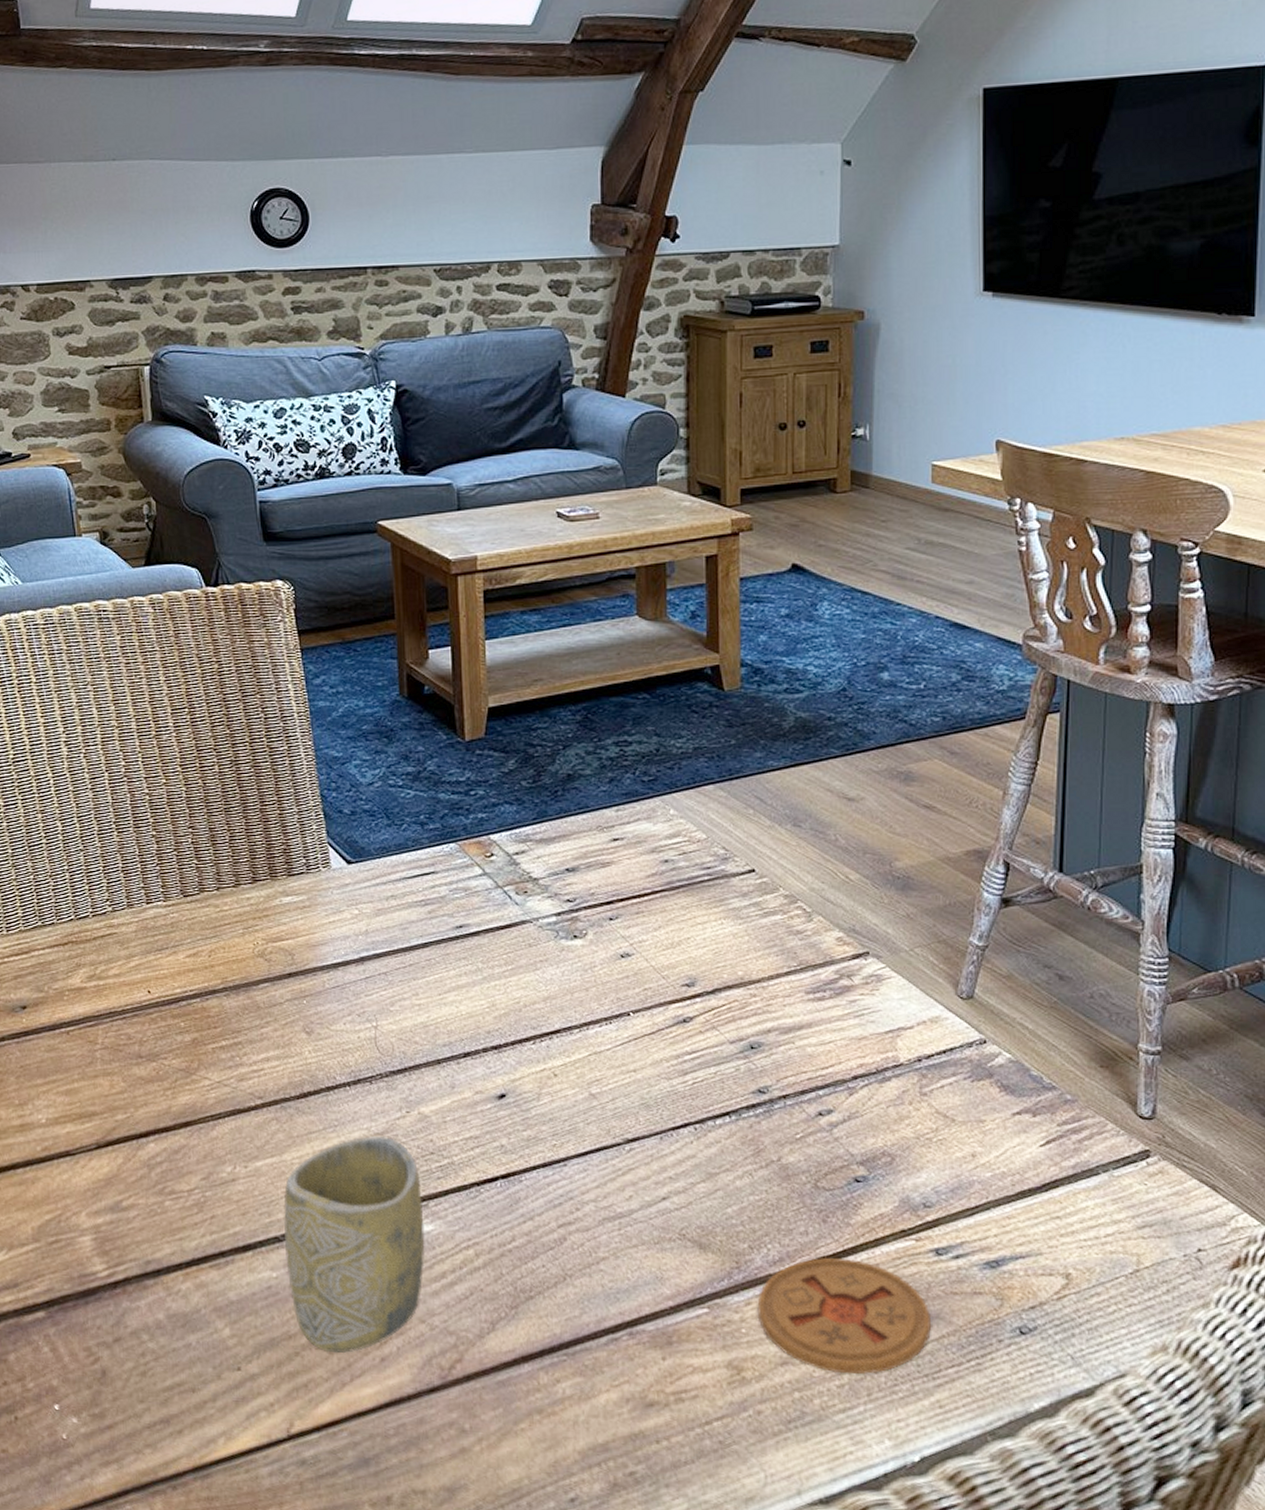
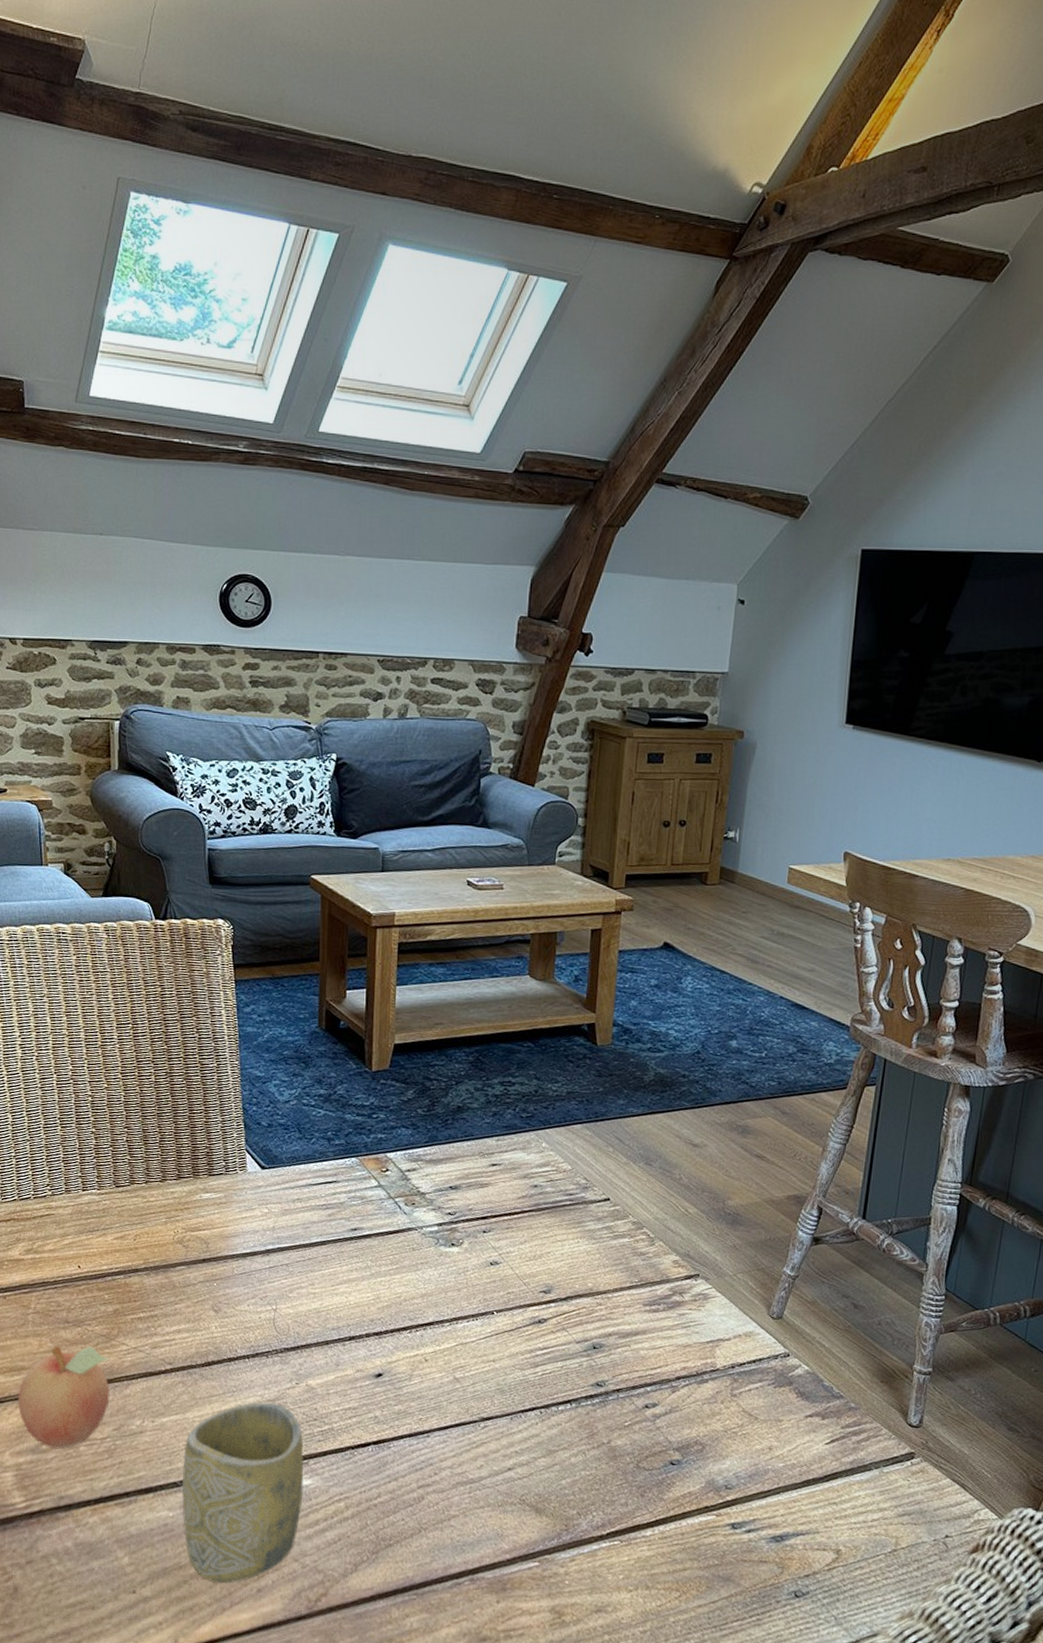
fruit: none [90,1083,195,1206] -> present [18,1346,111,1449]
coaster: present [757,1257,931,1375] -> none [579,1525,723,1623]

